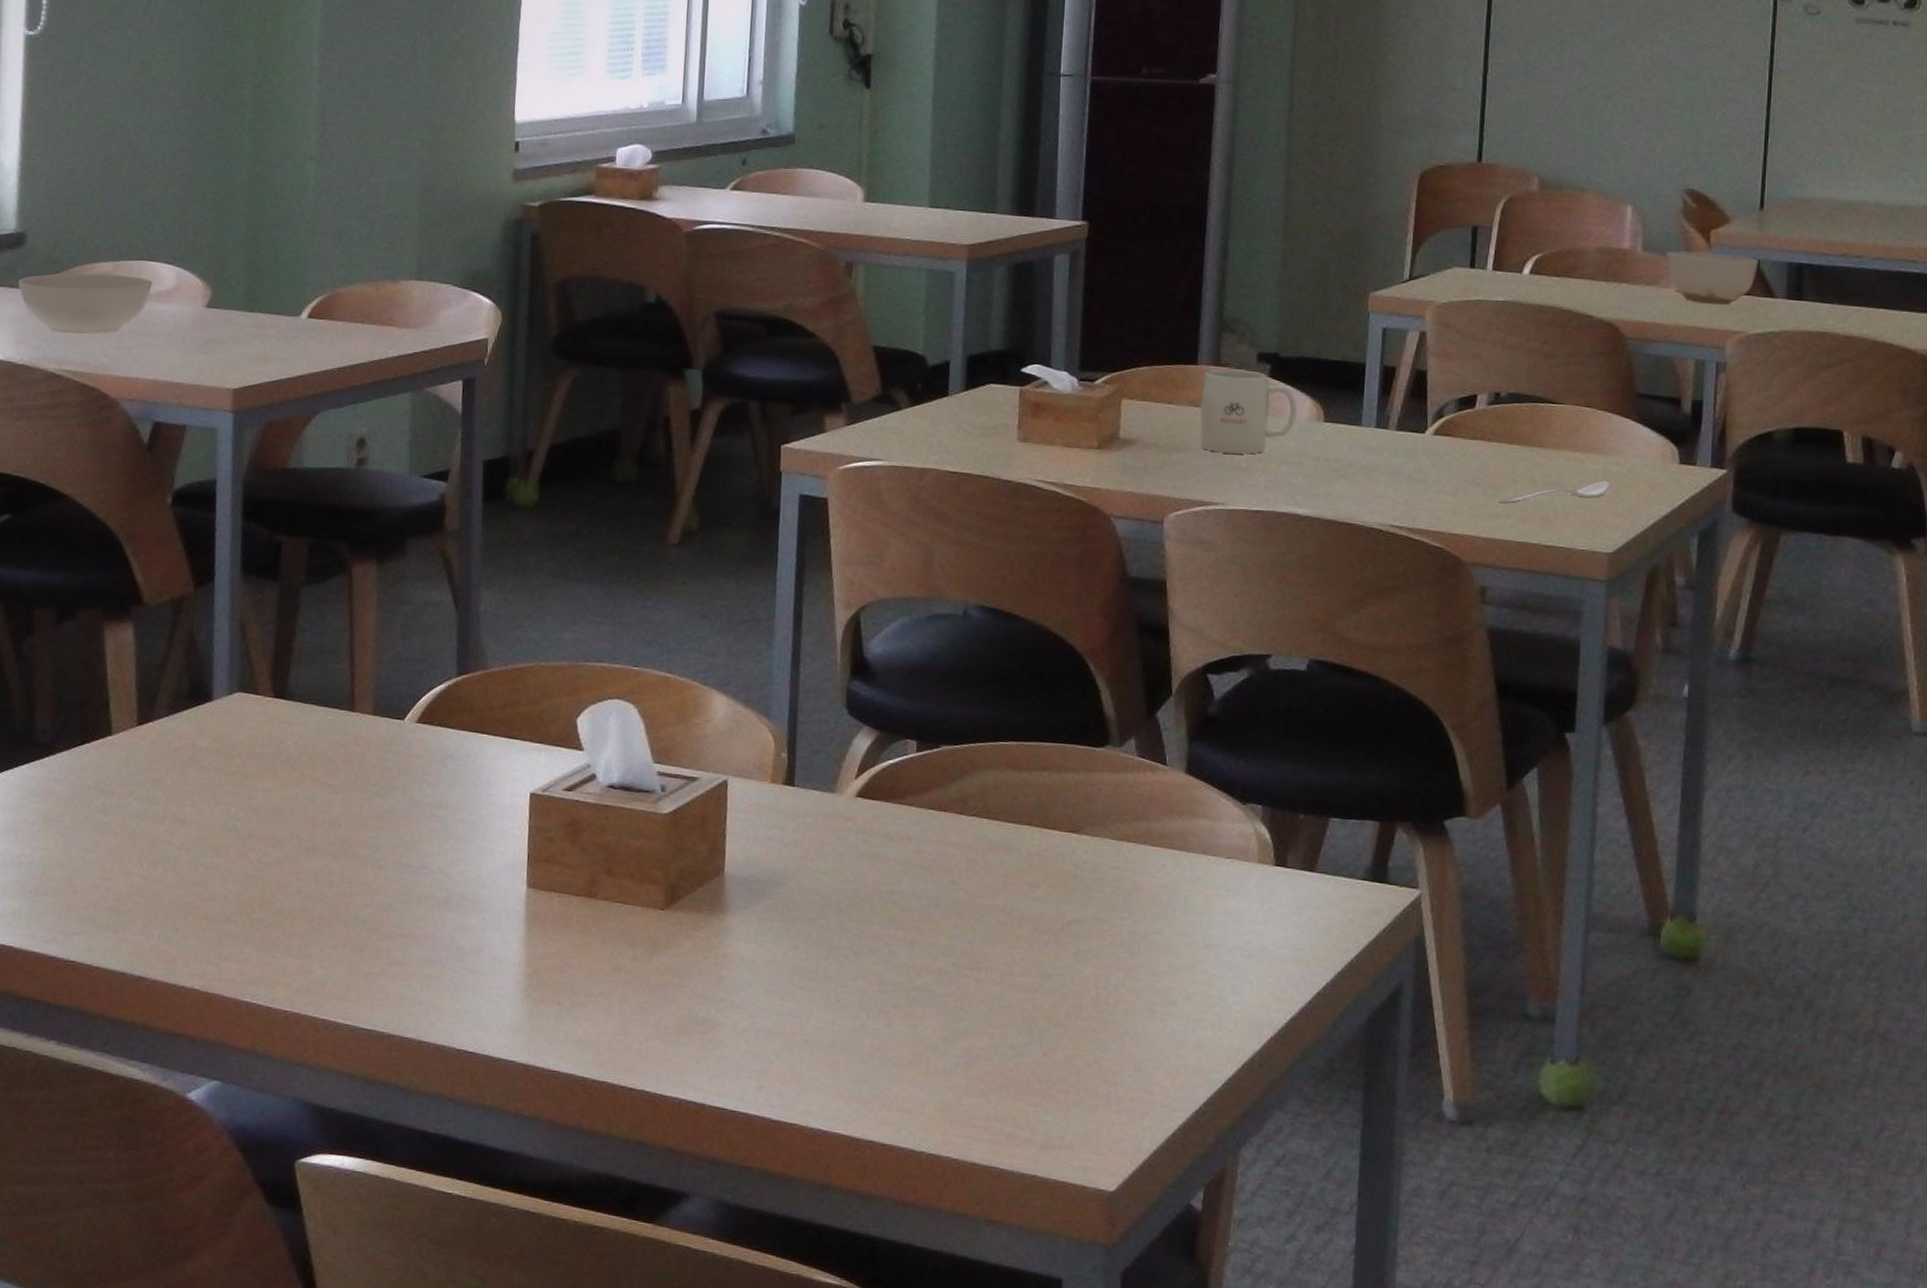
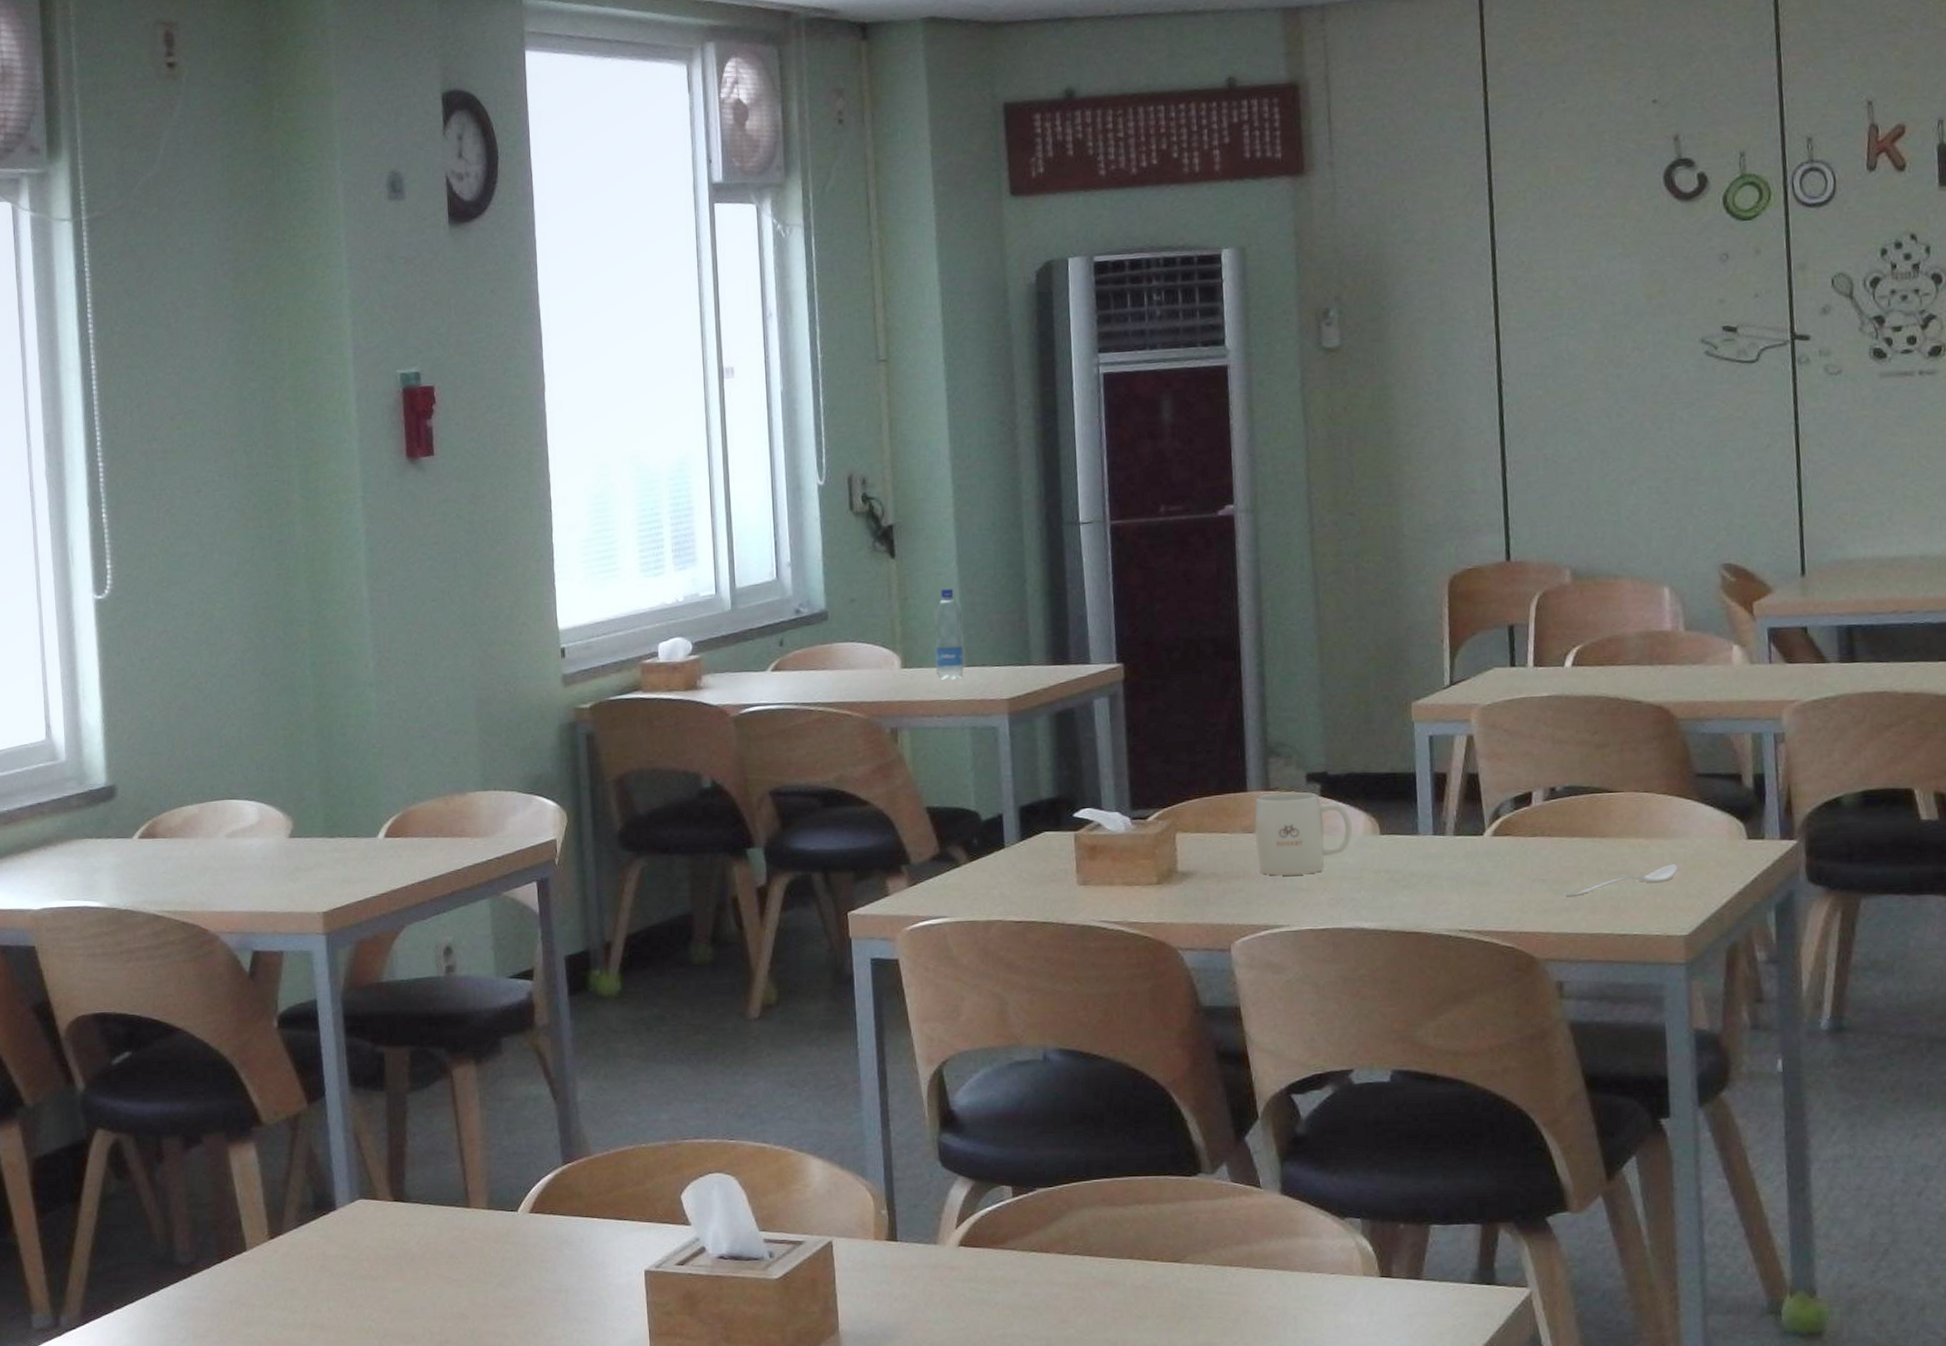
bowl: present [18,273,153,334] -> none [114,815,237,876]
bottle: none [898,126,931,220] -> present [934,589,964,680]
bowl: present [1666,251,1759,306] -> none [1710,624,1806,677]

